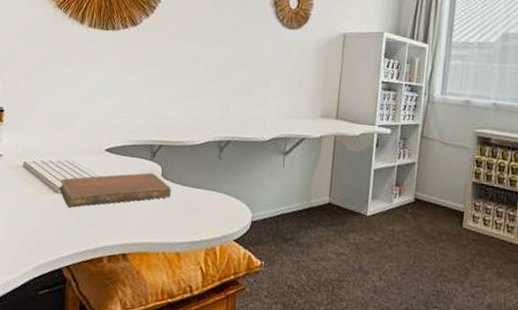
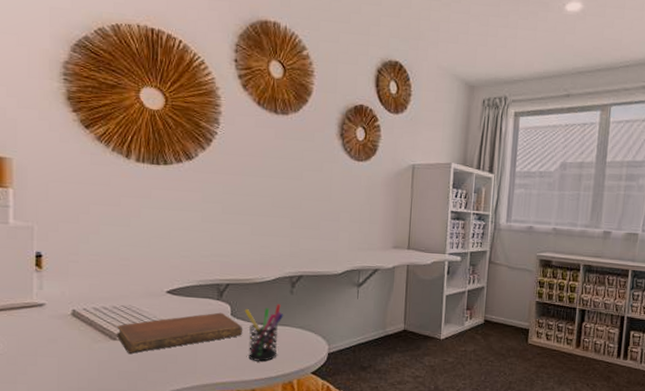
pen holder: none [174,168,211,225] -> present [244,304,284,362]

